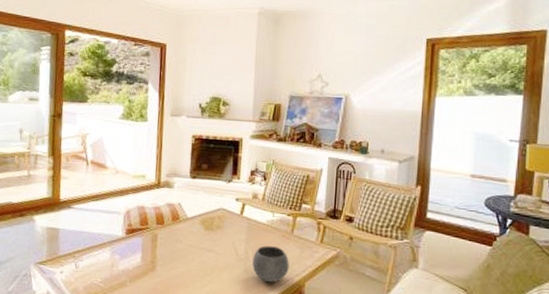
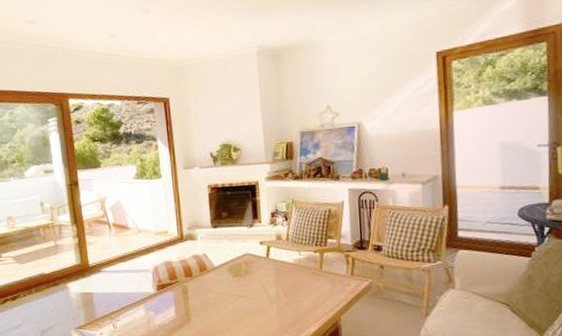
bowl: present [252,246,289,283] -> none [285,284,322,321]

